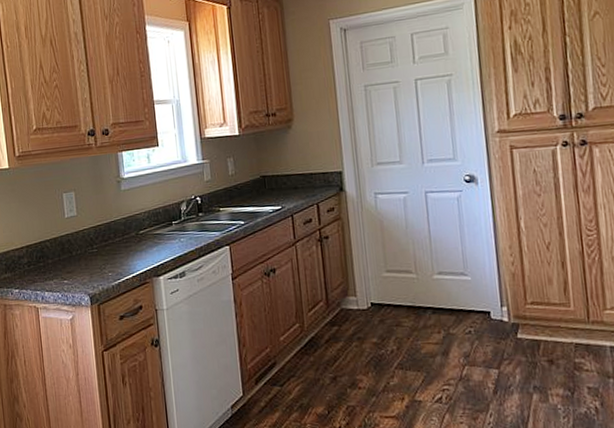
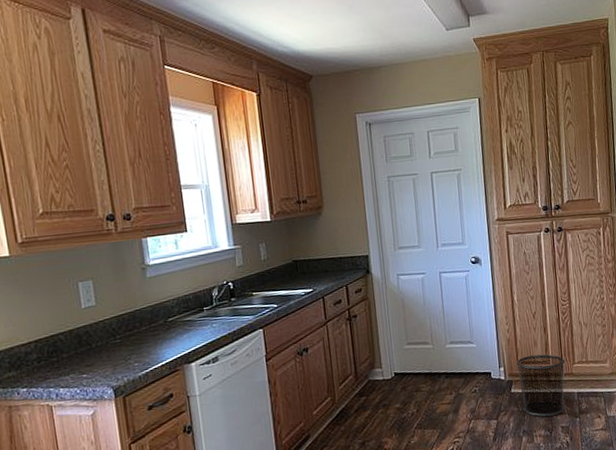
trash can: none [524,294,592,373] -> present [516,354,565,417]

